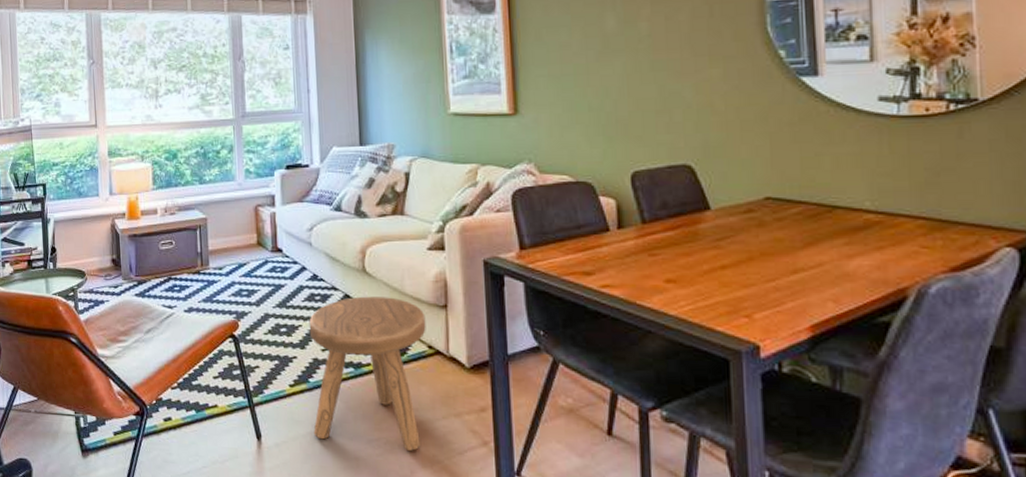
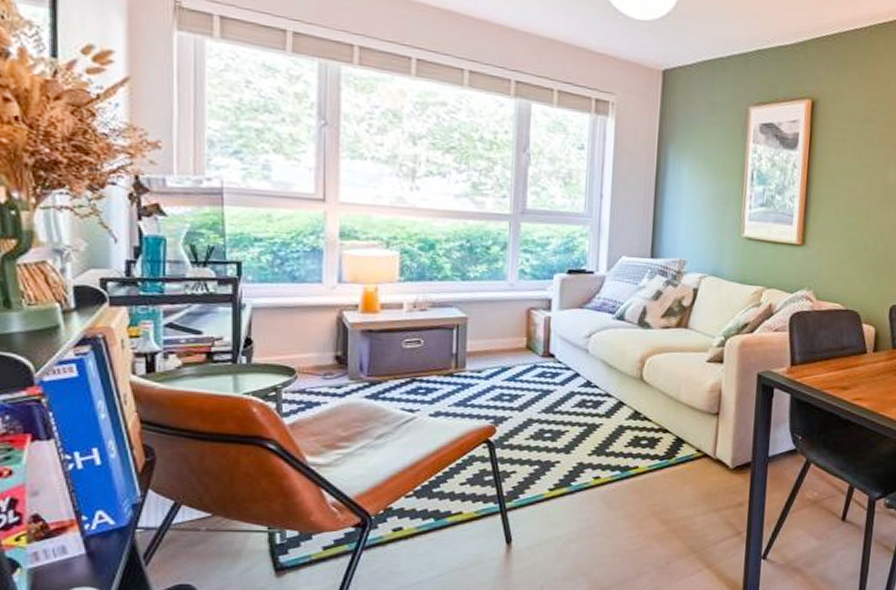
stool: present [309,296,426,451] -> none [570,403,698,544]

